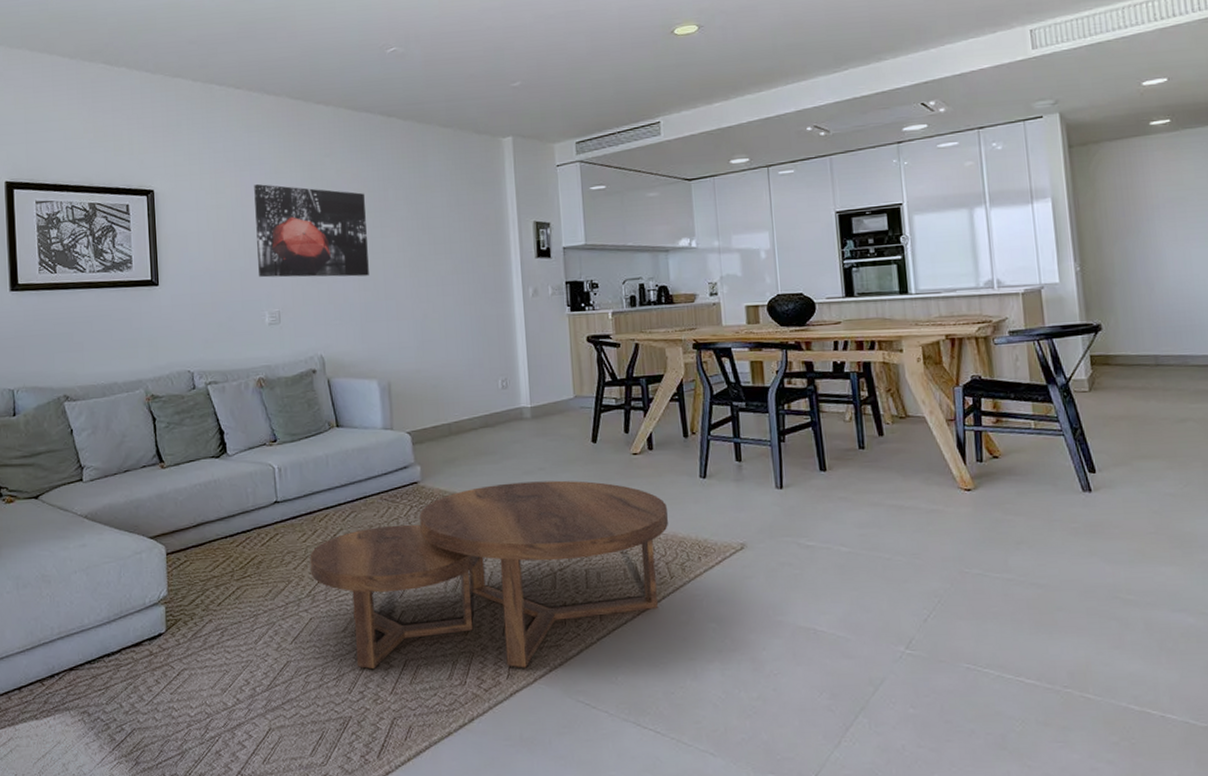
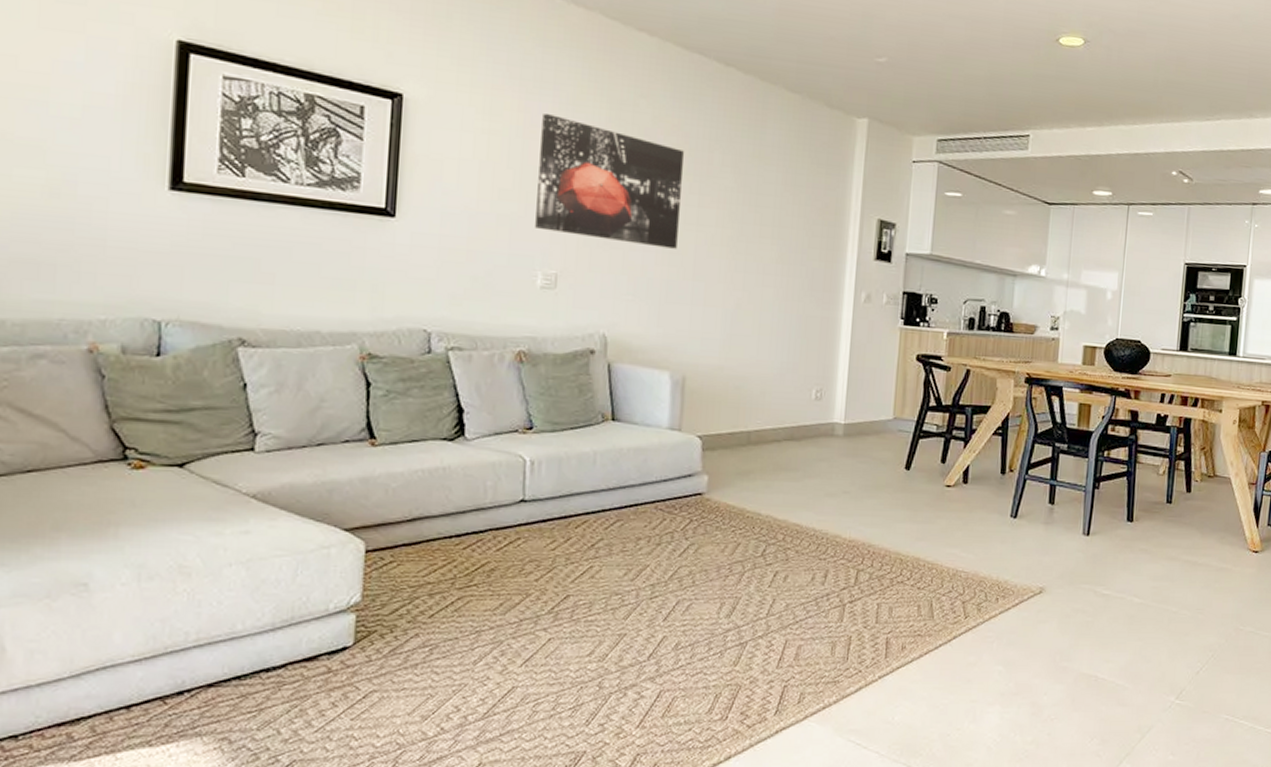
coffee table: present [310,480,668,669] -> none [556,504,973,704]

